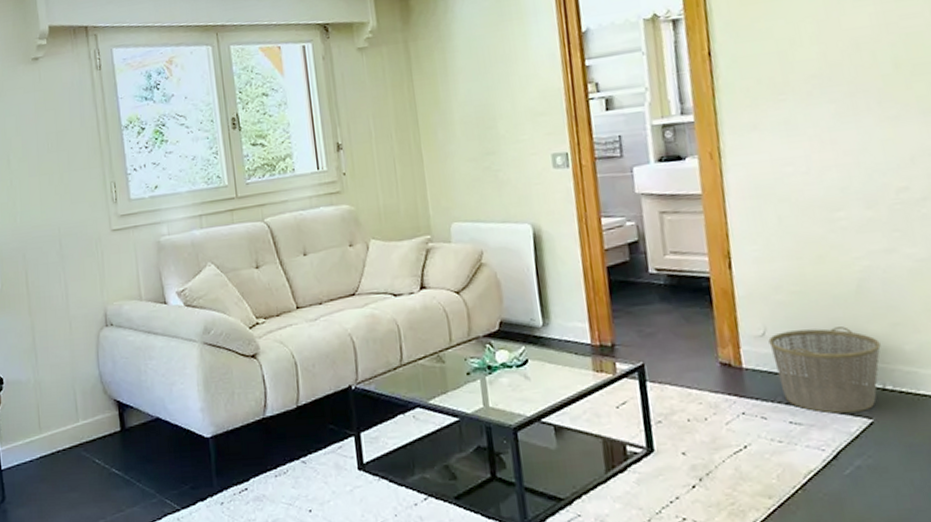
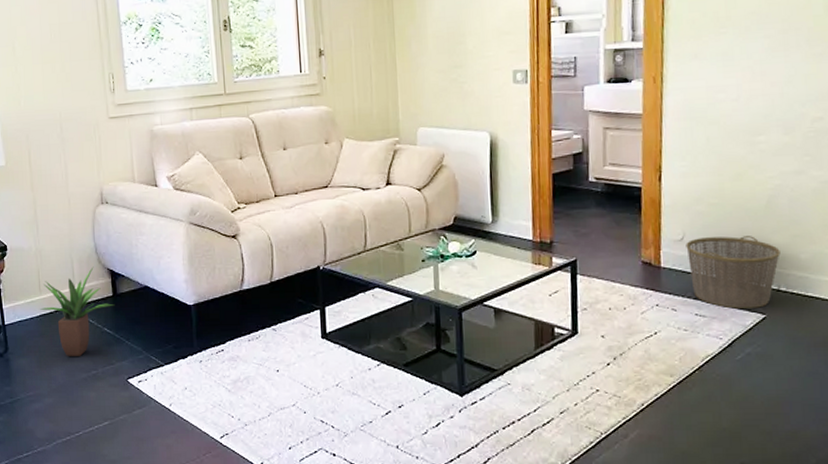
potted plant: none [40,398,124,504] -> present [40,267,115,356]

